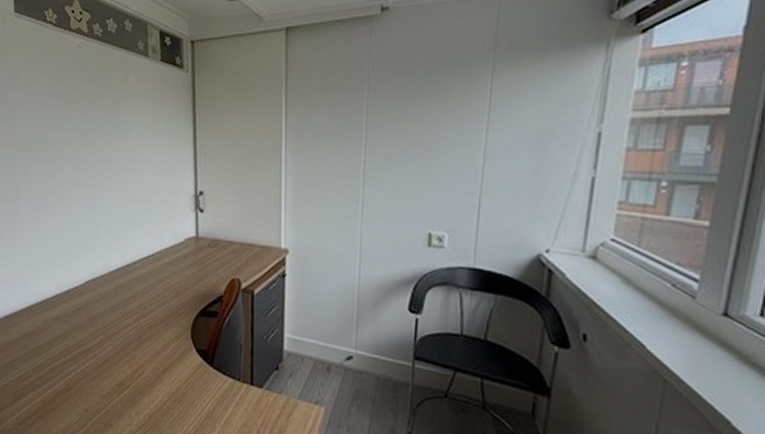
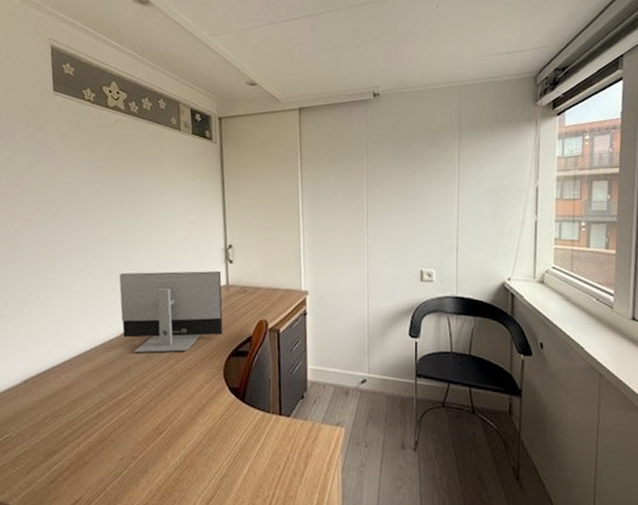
monitor: none [83,216,192,306] -> present [119,271,224,353]

